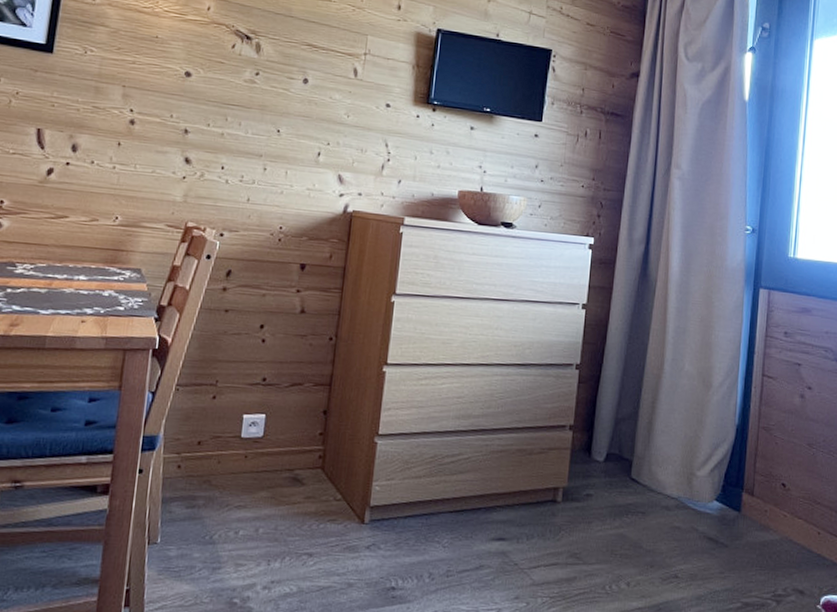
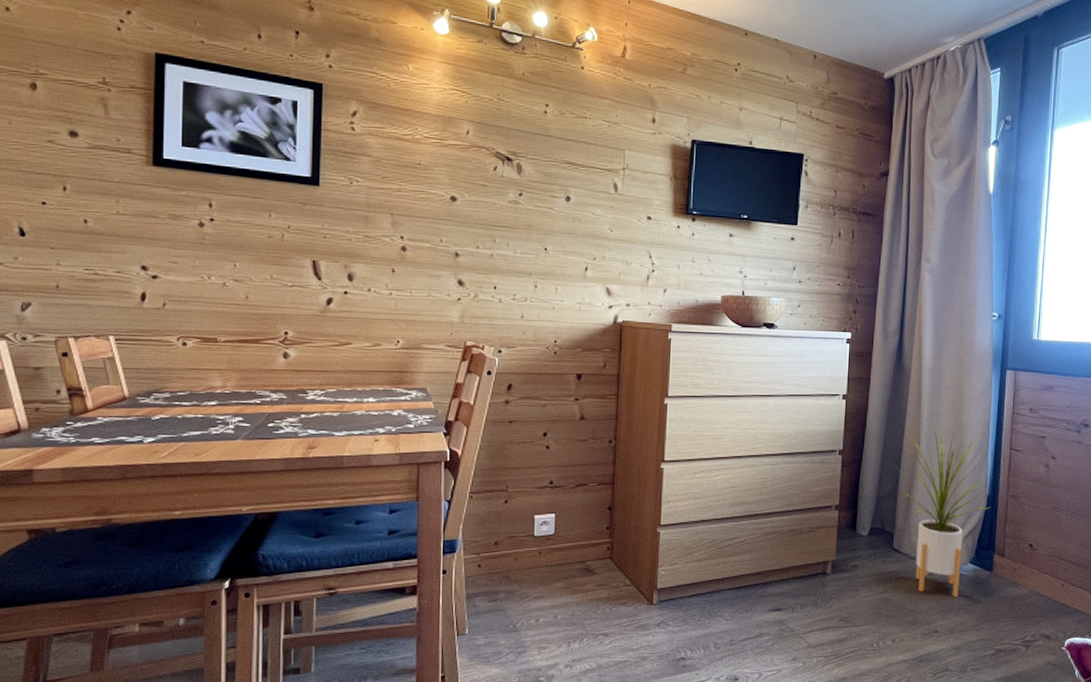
house plant: none [637,344,740,539] -> present [895,426,991,598]

